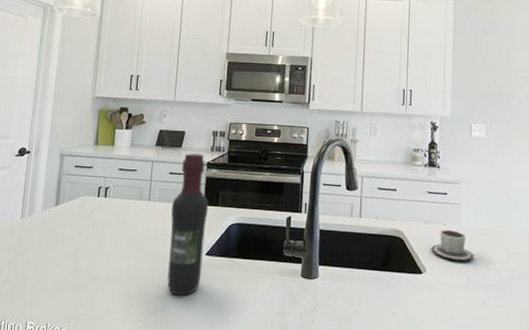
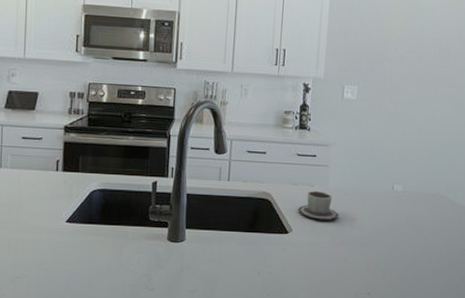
wine bottle: present [167,152,209,296] -> none [25,115,68,264]

